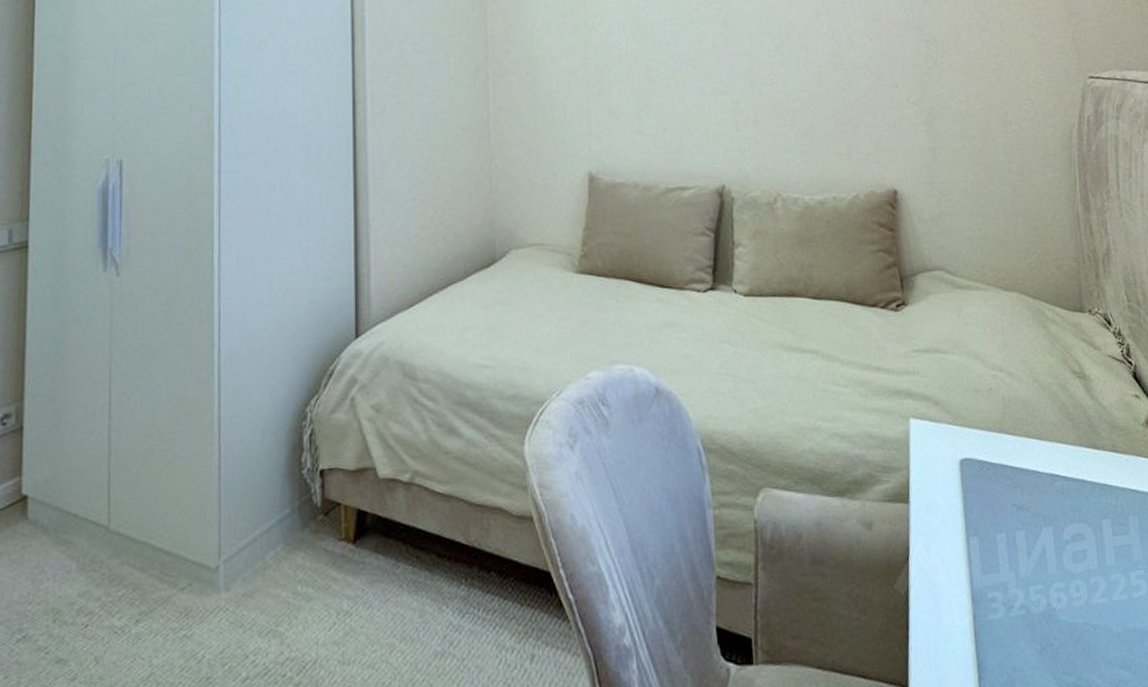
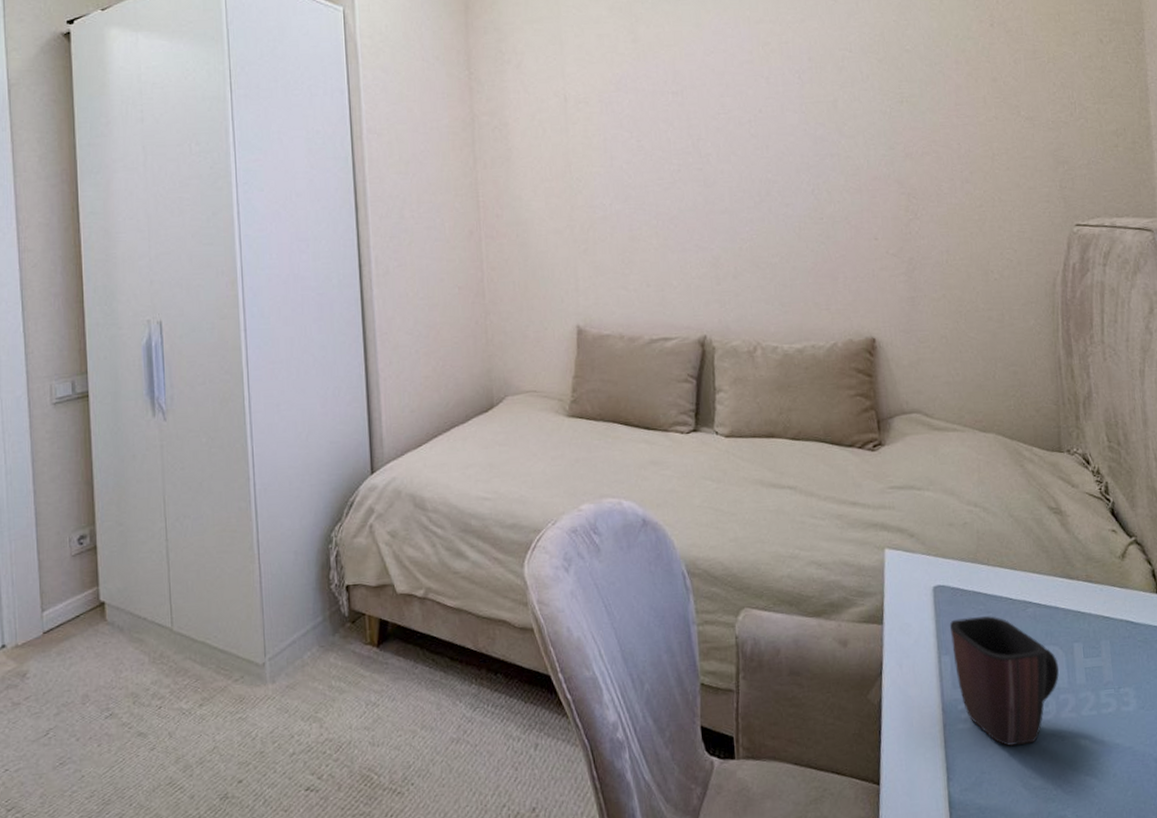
mug: none [977,491,1089,639] -> present [949,616,1059,747]

